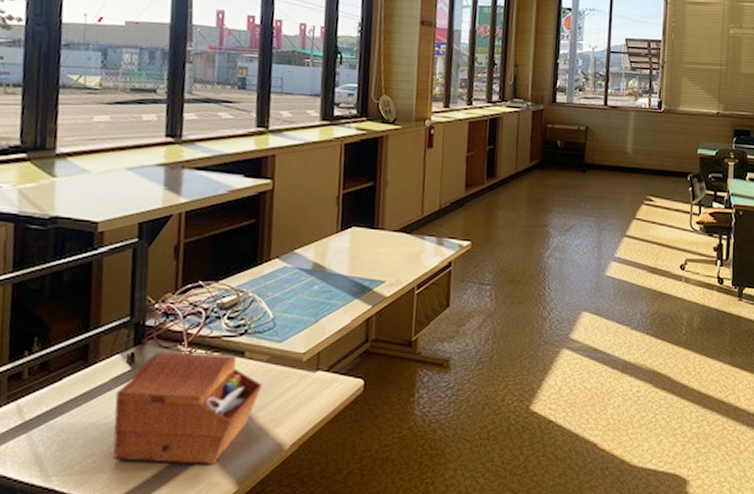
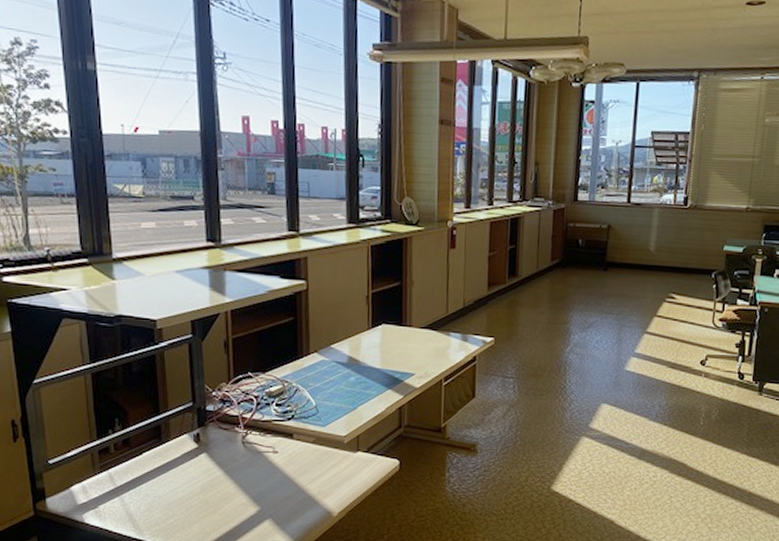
sewing box: present [113,351,262,465] -> none [187,432,310,527]

